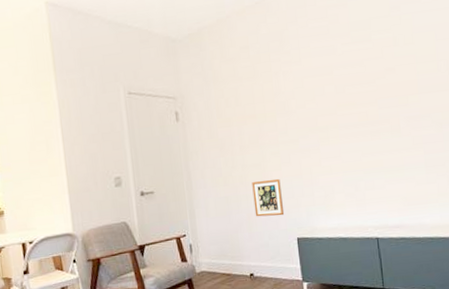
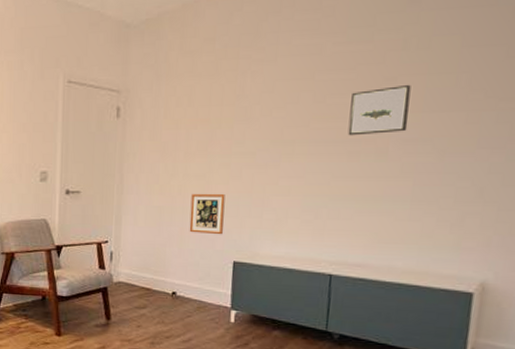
wall art: none [364,72,411,118] -> present [348,84,411,136]

